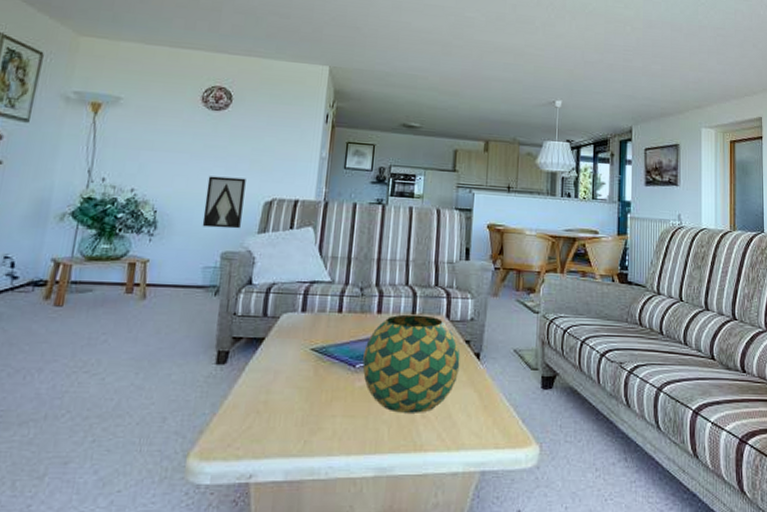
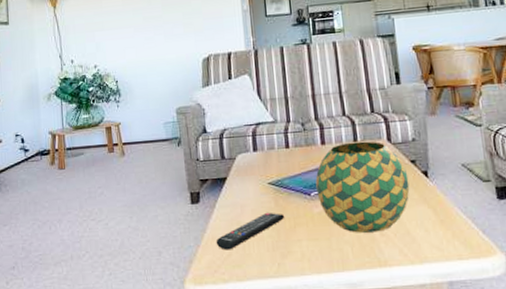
wall art: present [202,176,246,229] -> none [152,41,187,89]
remote control: none [236,381,323,422] -> present [215,212,285,250]

